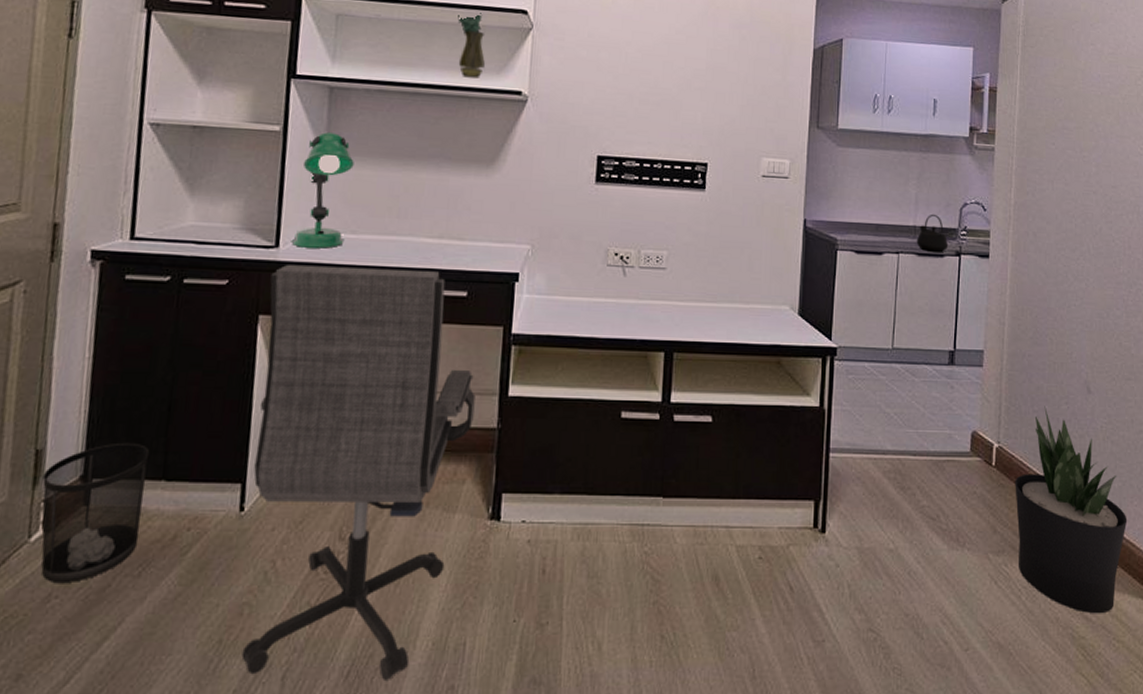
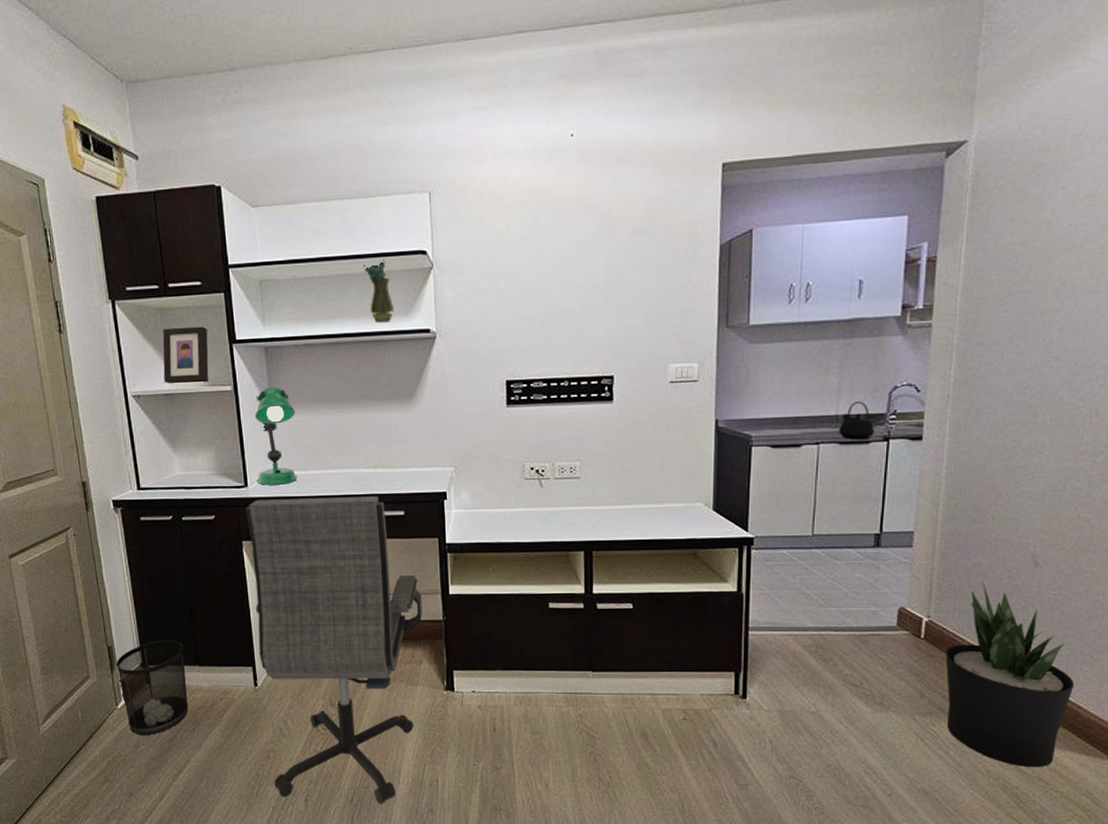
picture frame: none [195,50,263,119] -> present [163,326,209,384]

